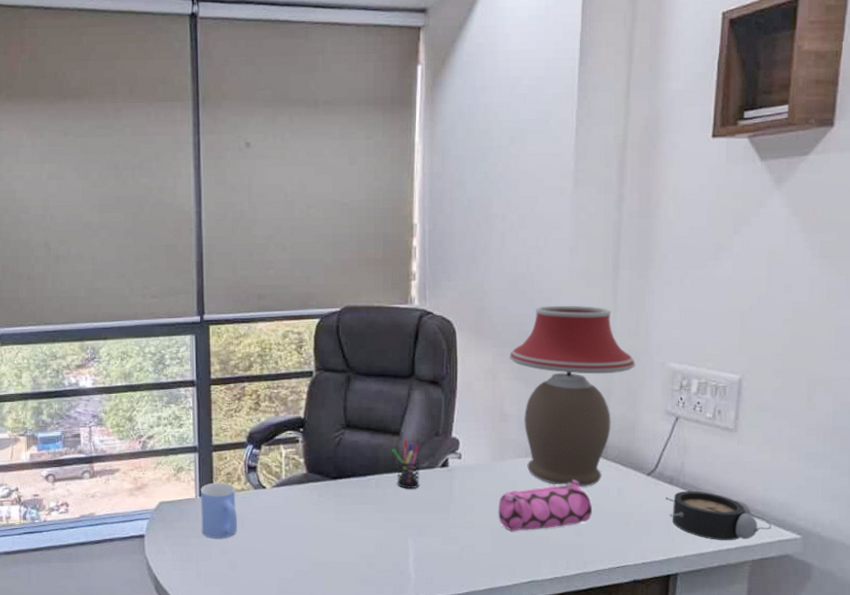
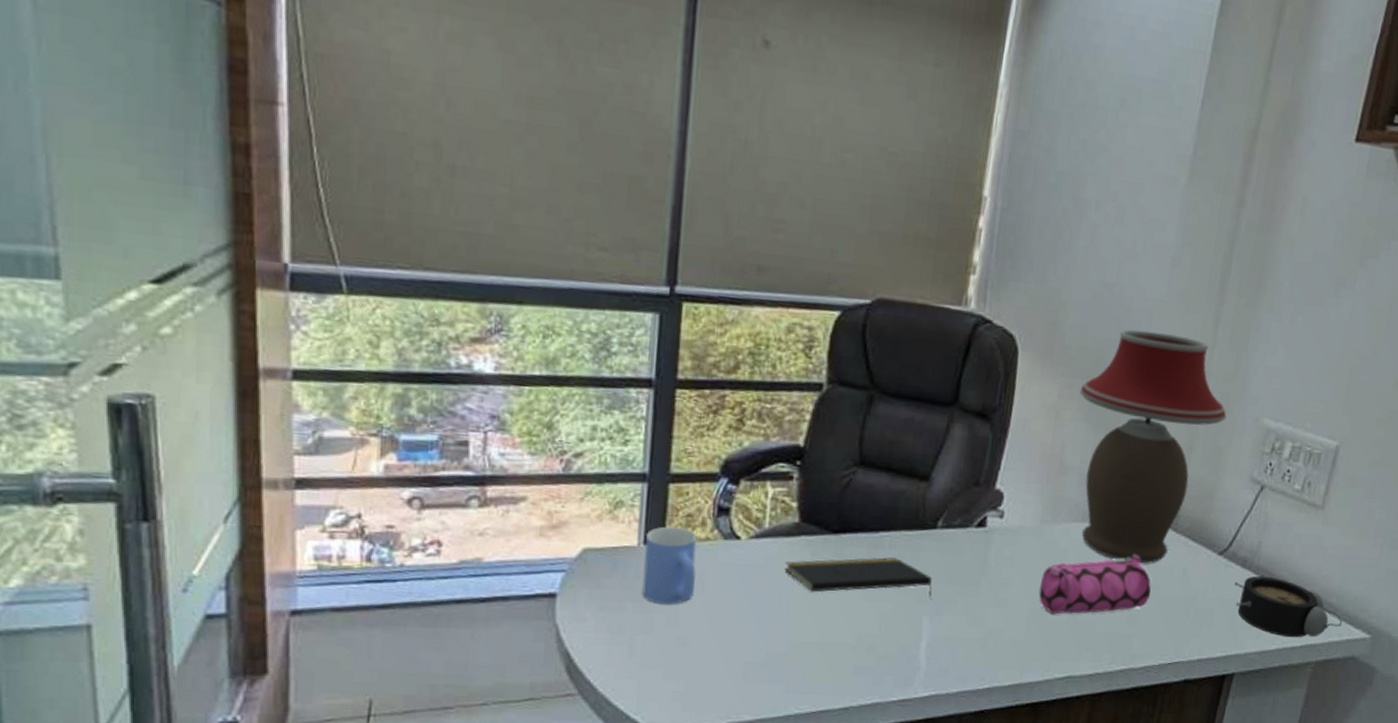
notepad: none [300,494,413,526] -> present [785,556,932,601]
pen holder: present [392,439,420,489] -> none [916,487,953,554]

